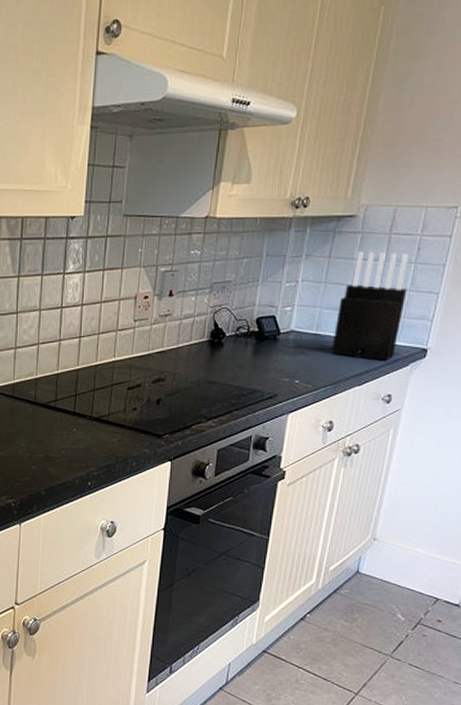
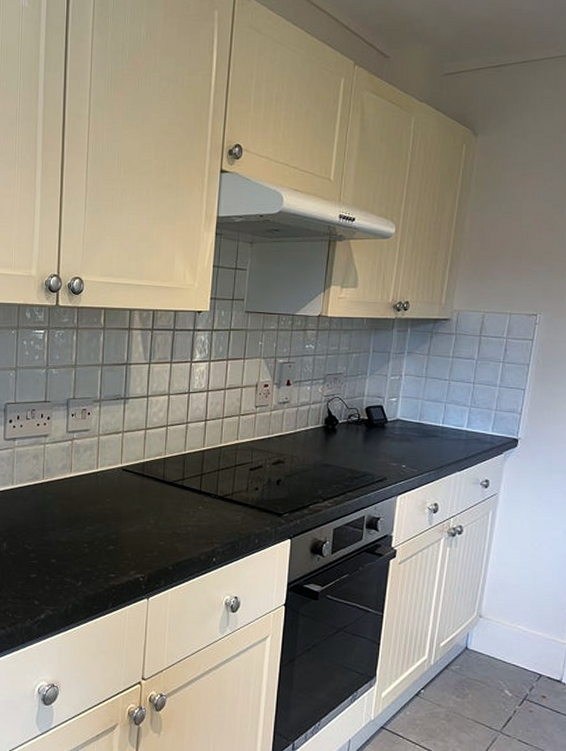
knife block: present [332,250,409,361] -> none [434,350,498,449]

